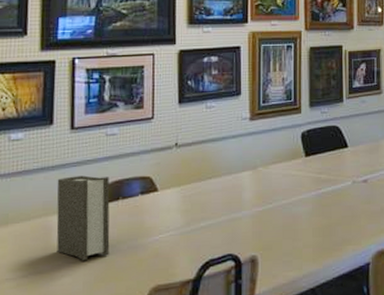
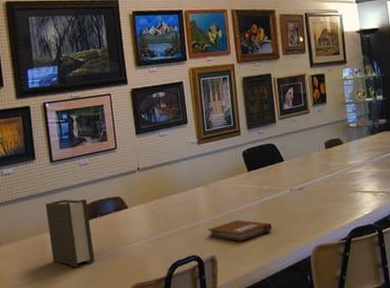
notebook: none [251,214,327,241] -> present [207,220,272,242]

